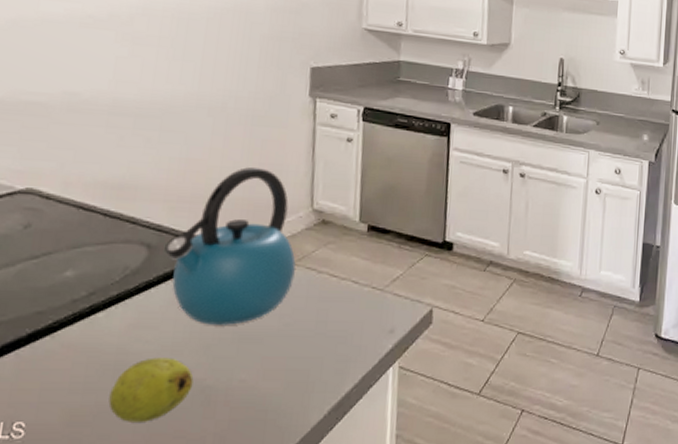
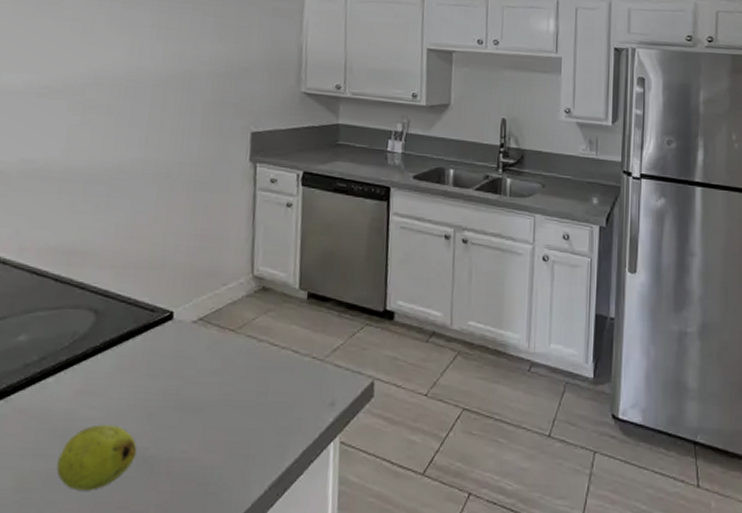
kettle: present [165,167,296,325] -> none [111,233,237,393]

